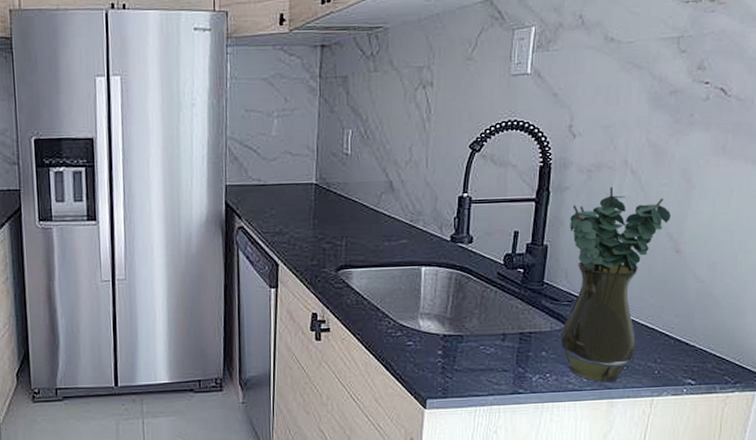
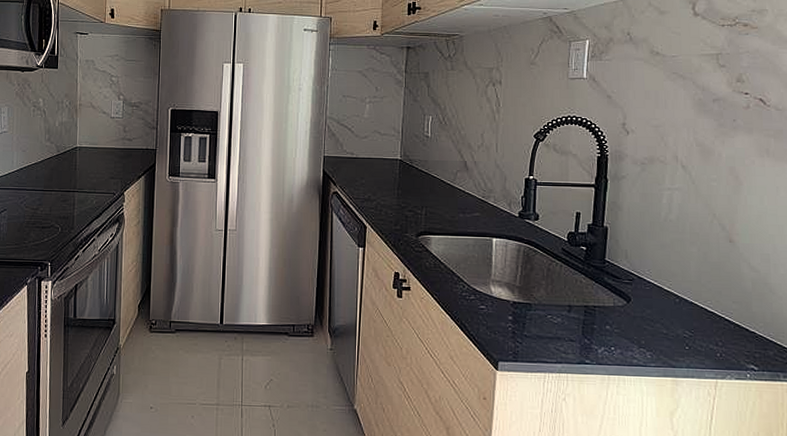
vase: present [561,187,671,382] -> none [623,179,722,361]

